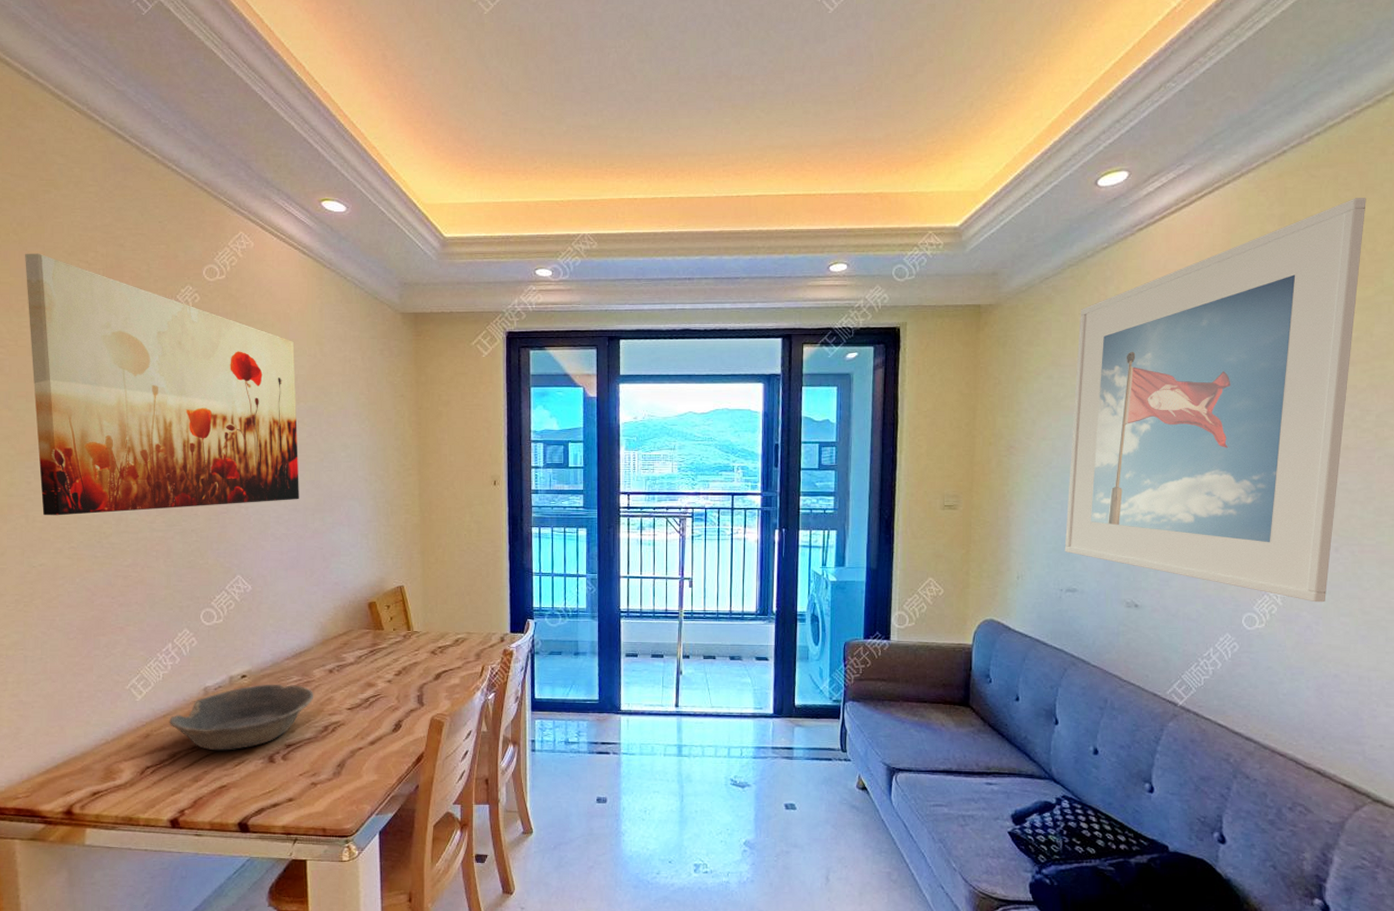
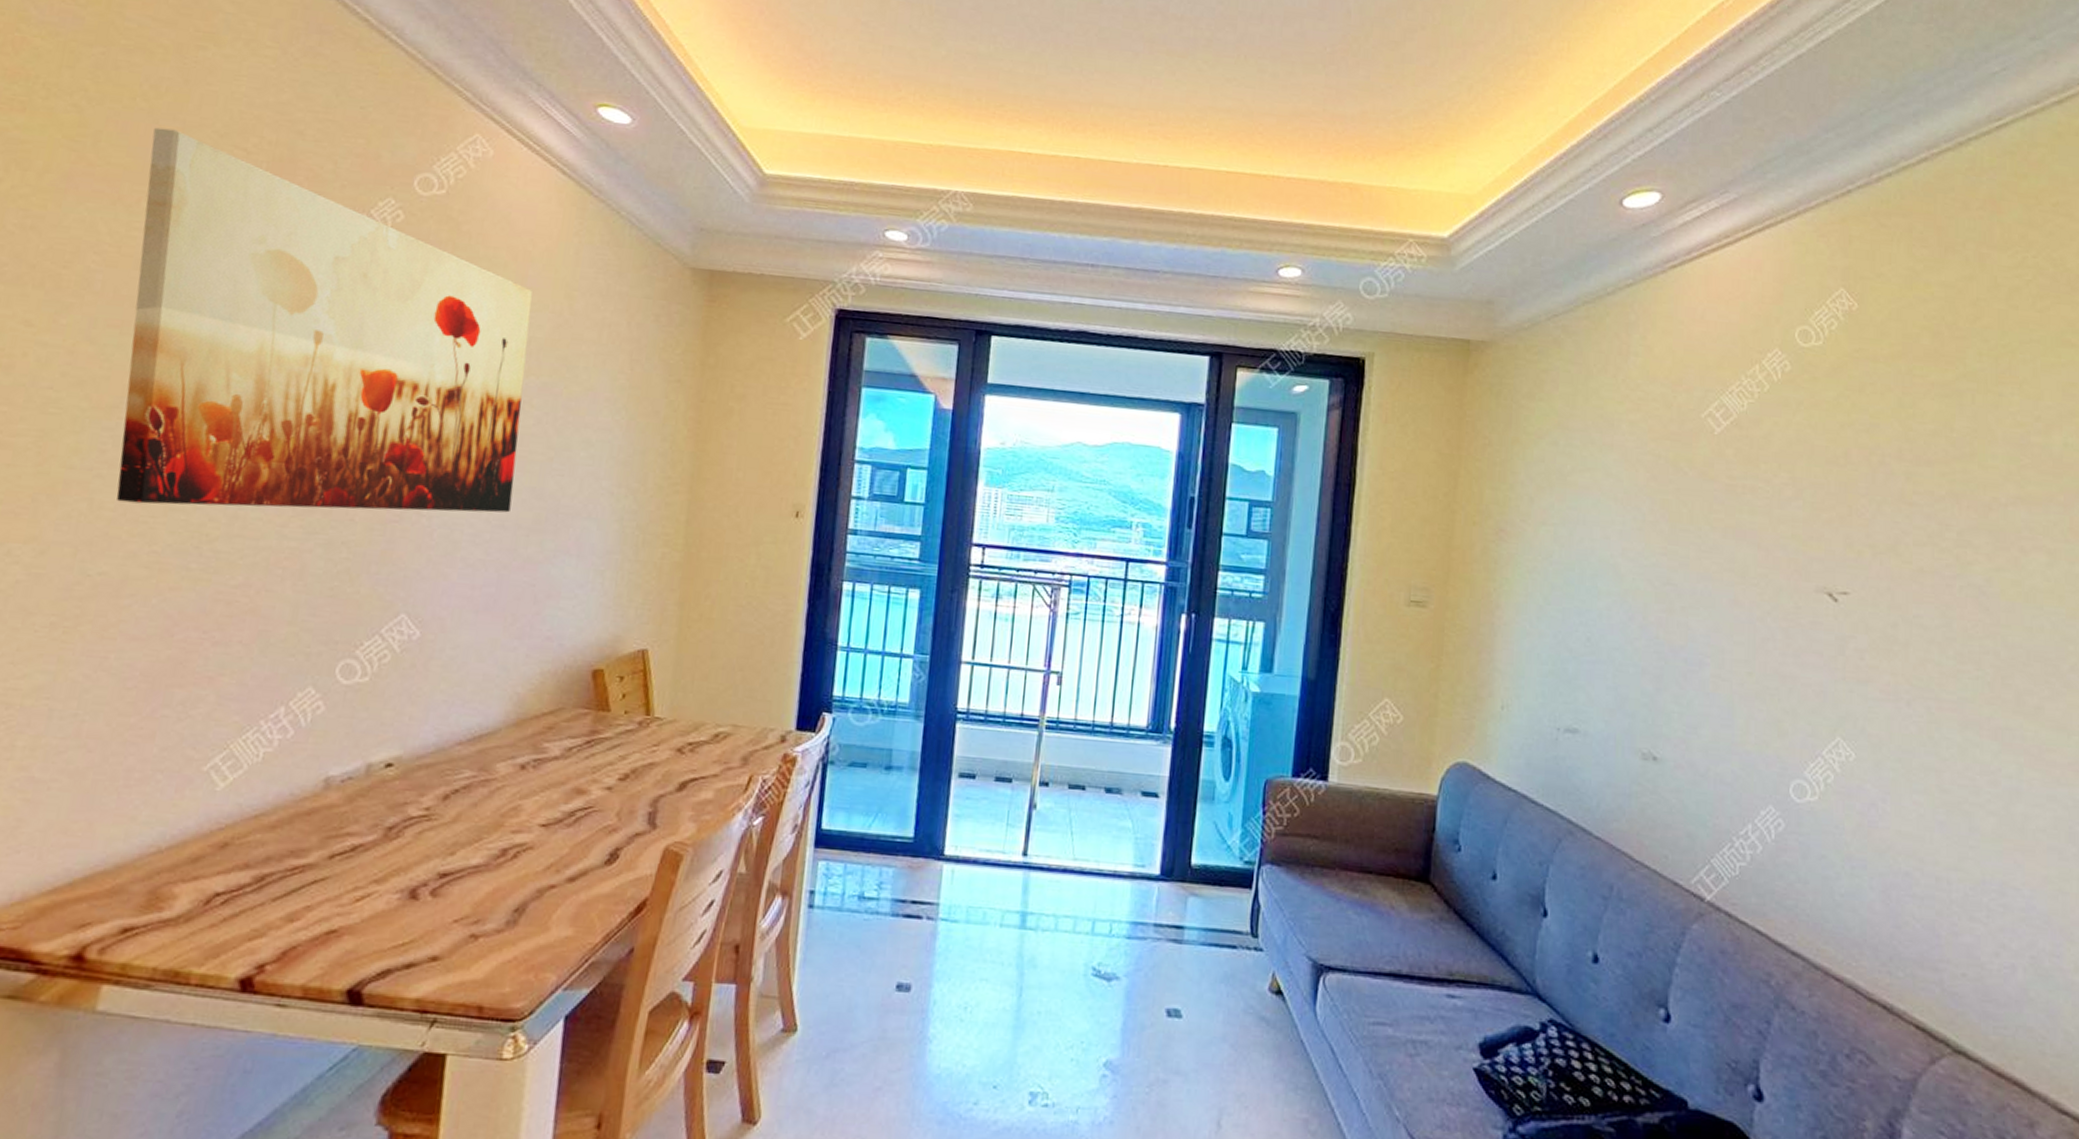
bowl: present [169,685,314,751] -> none [261,779,494,877]
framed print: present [1064,198,1366,603] -> none [1564,257,1946,773]

